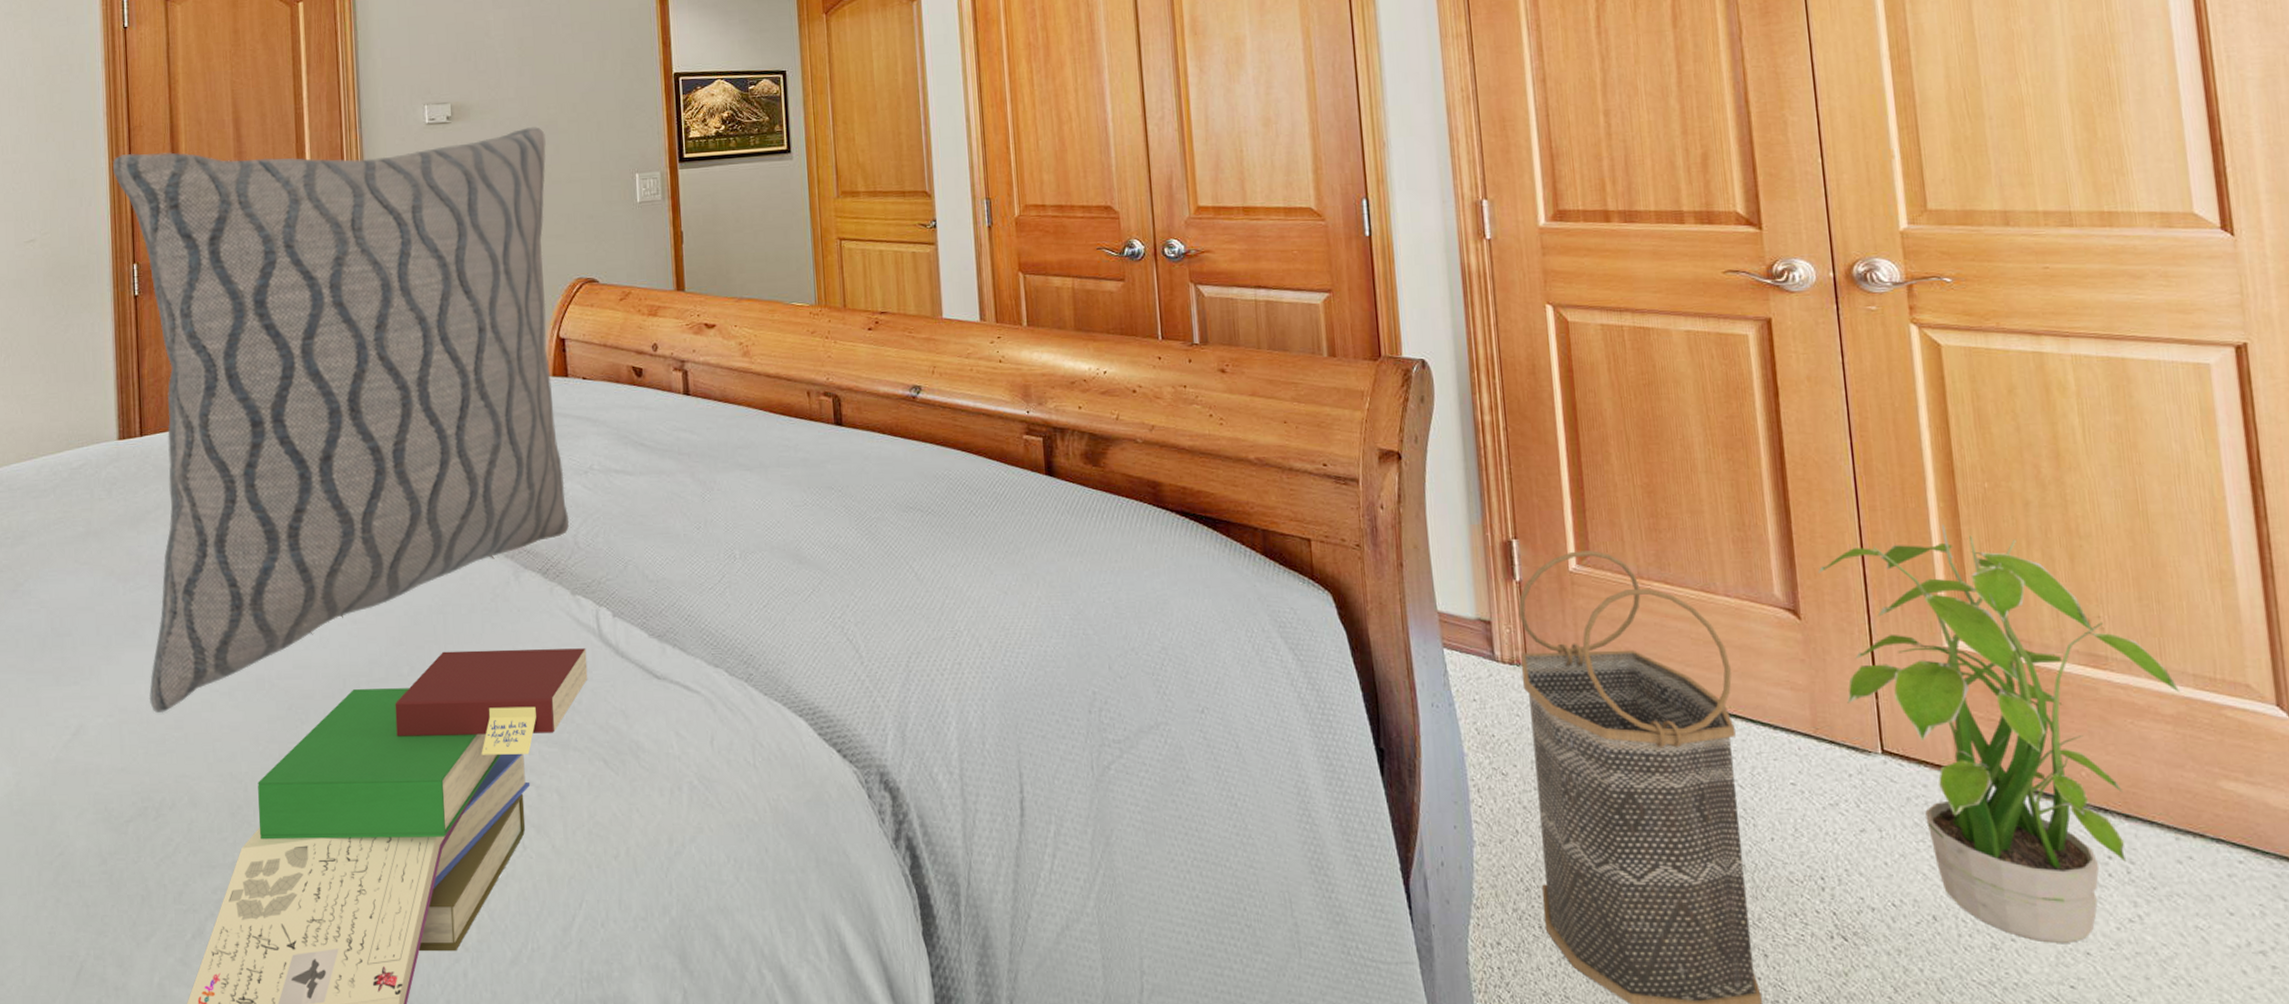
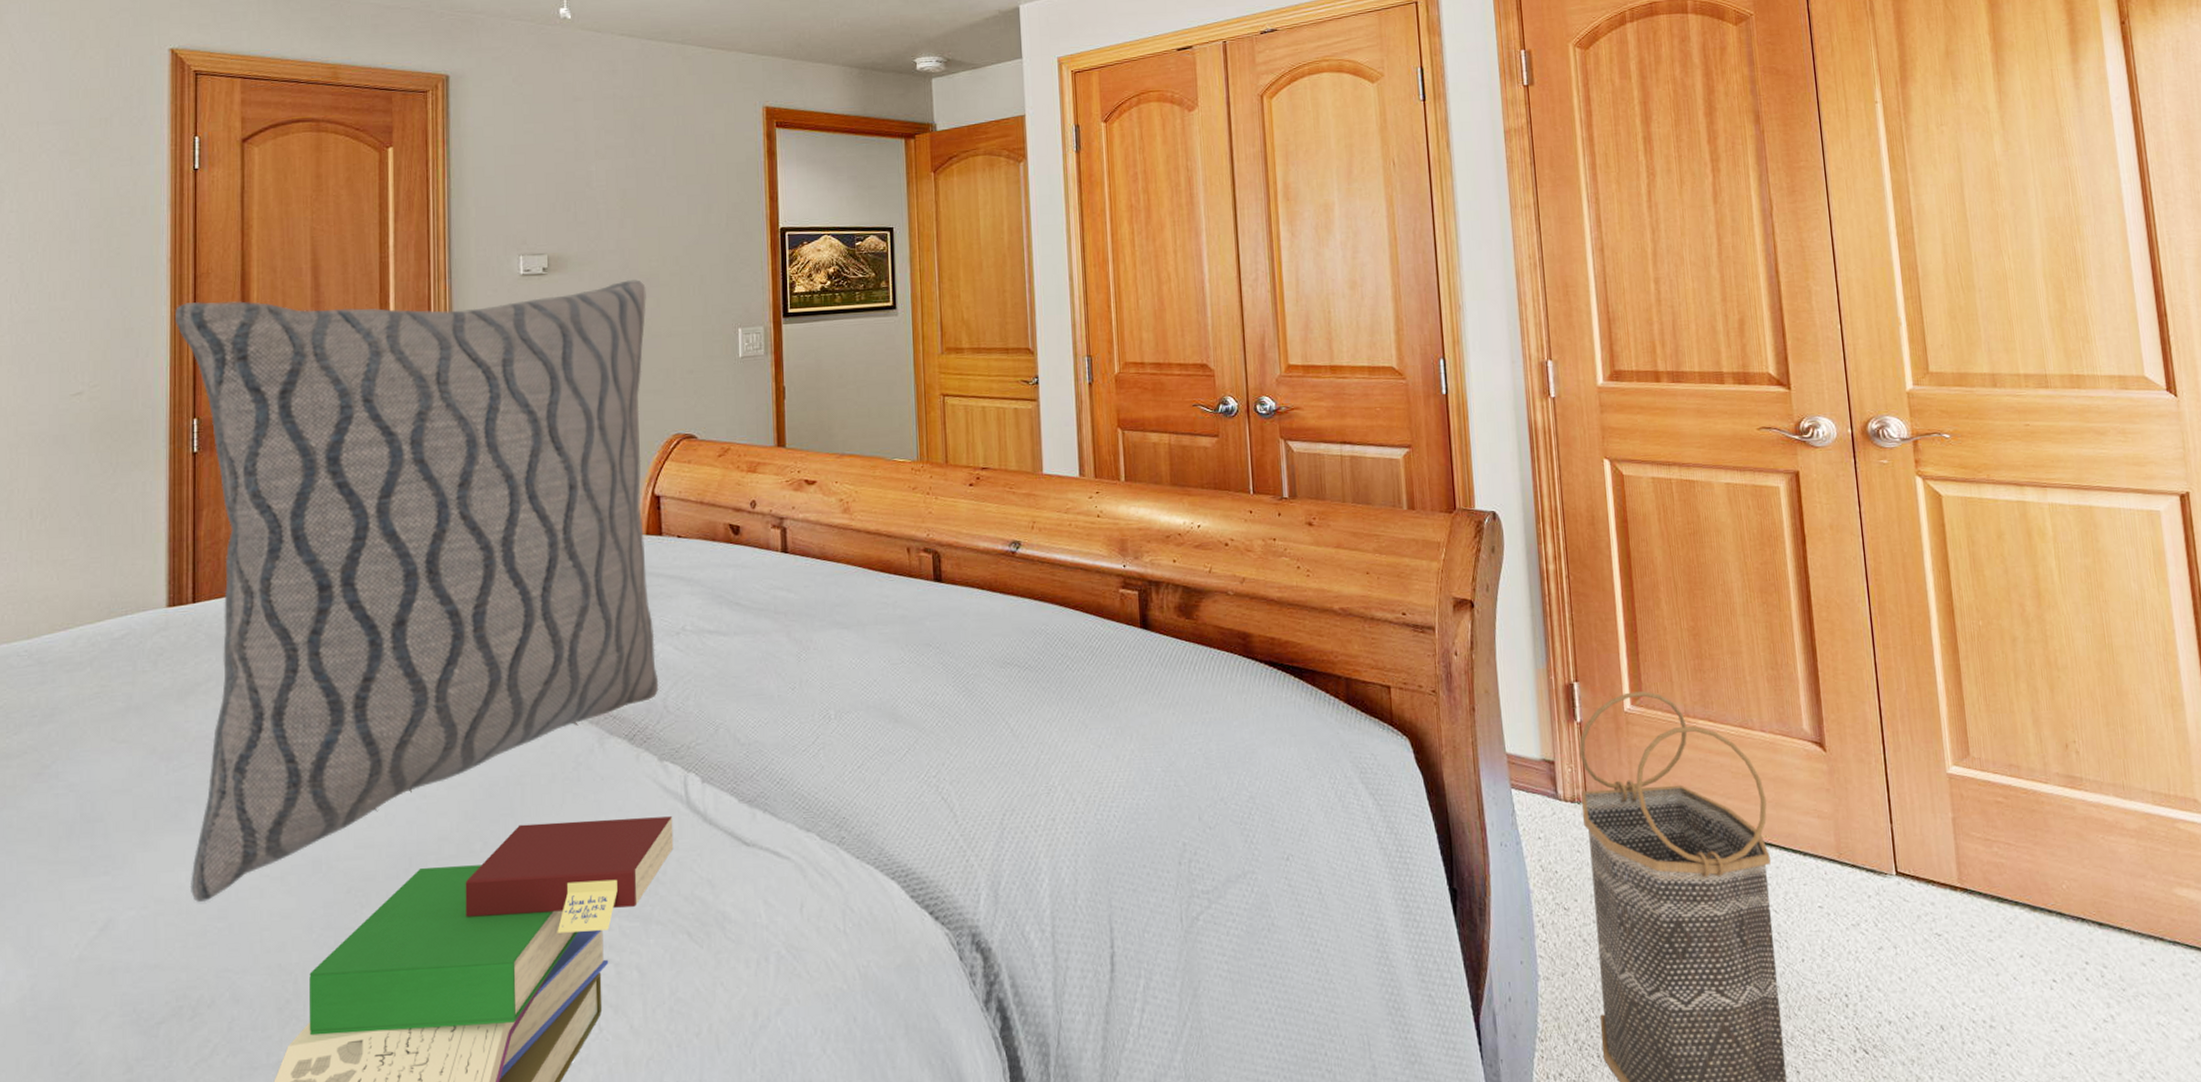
potted plant: present [1817,524,2181,943] -> none [1840,659,2142,1046]

